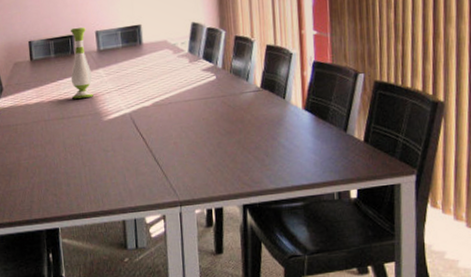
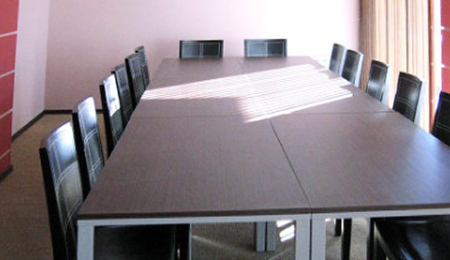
vase: present [70,27,93,99] -> none [216,33,237,99]

